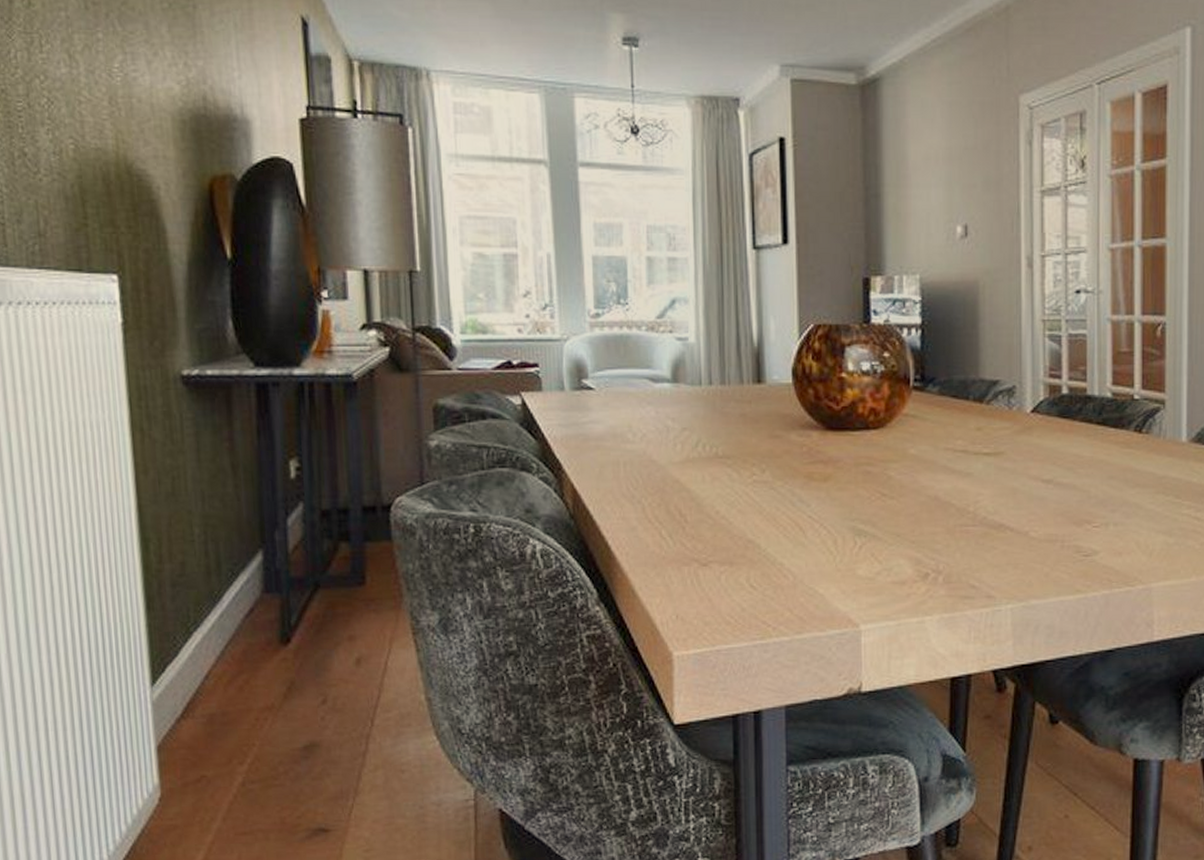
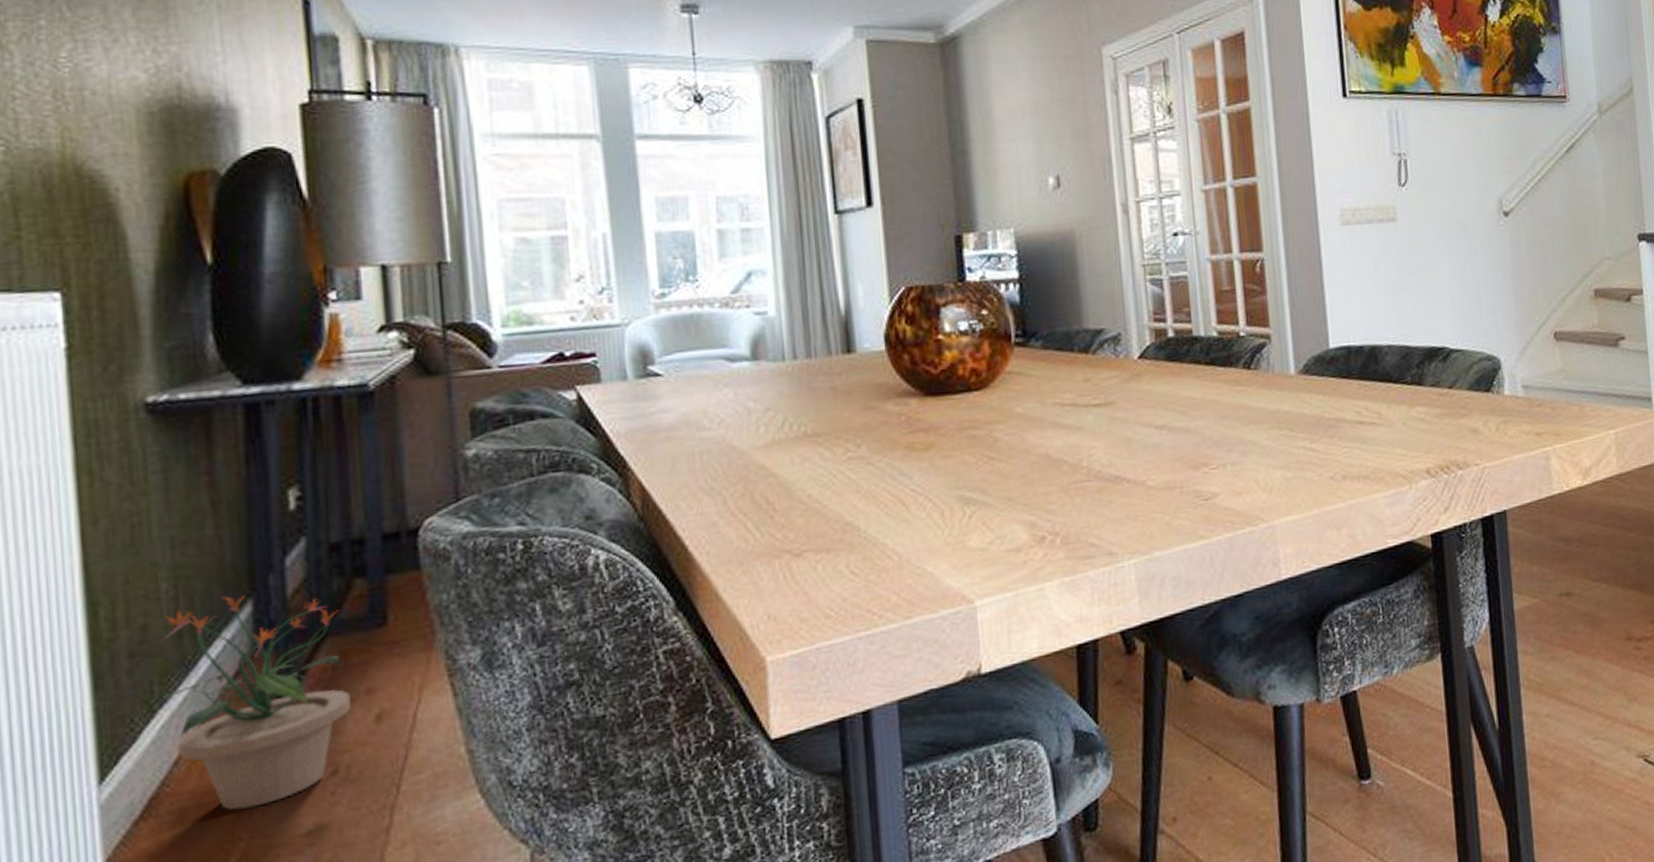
potted plant: none [189,545,337,721] -> present [153,595,351,811]

